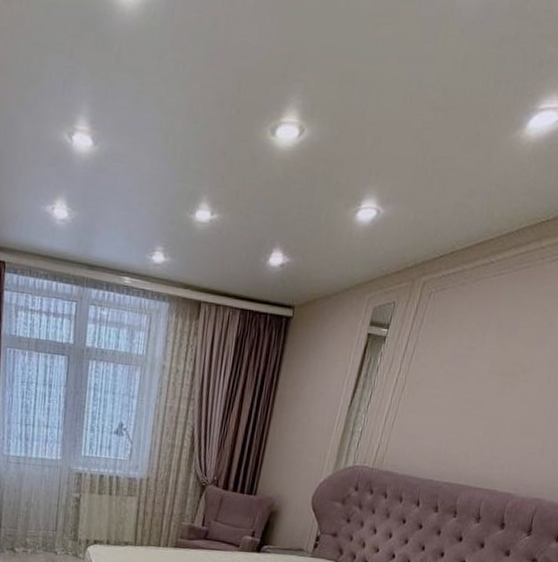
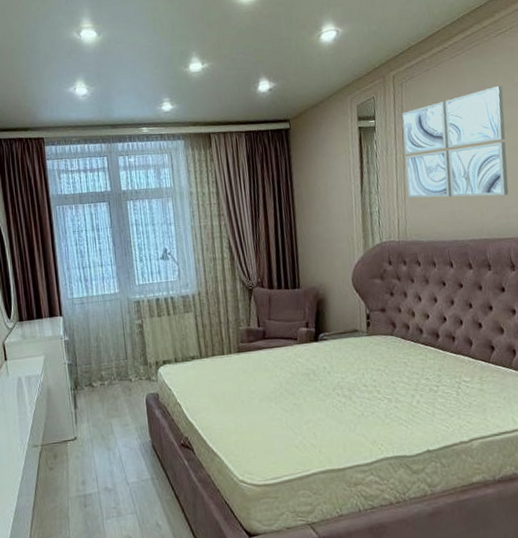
wall art: none [396,320,537,444] -> present [402,86,509,198]

